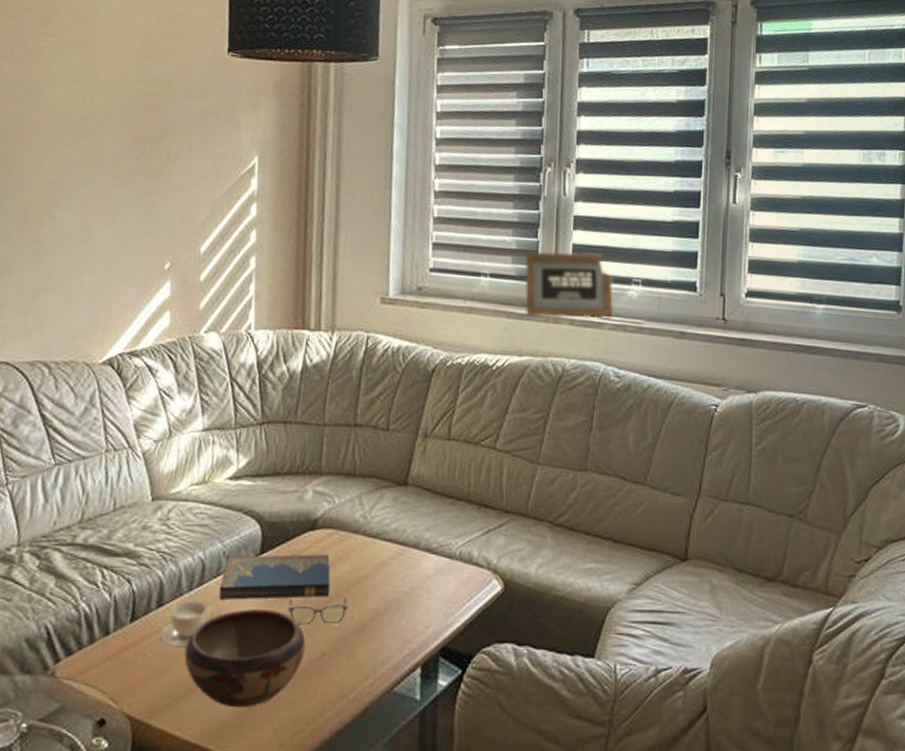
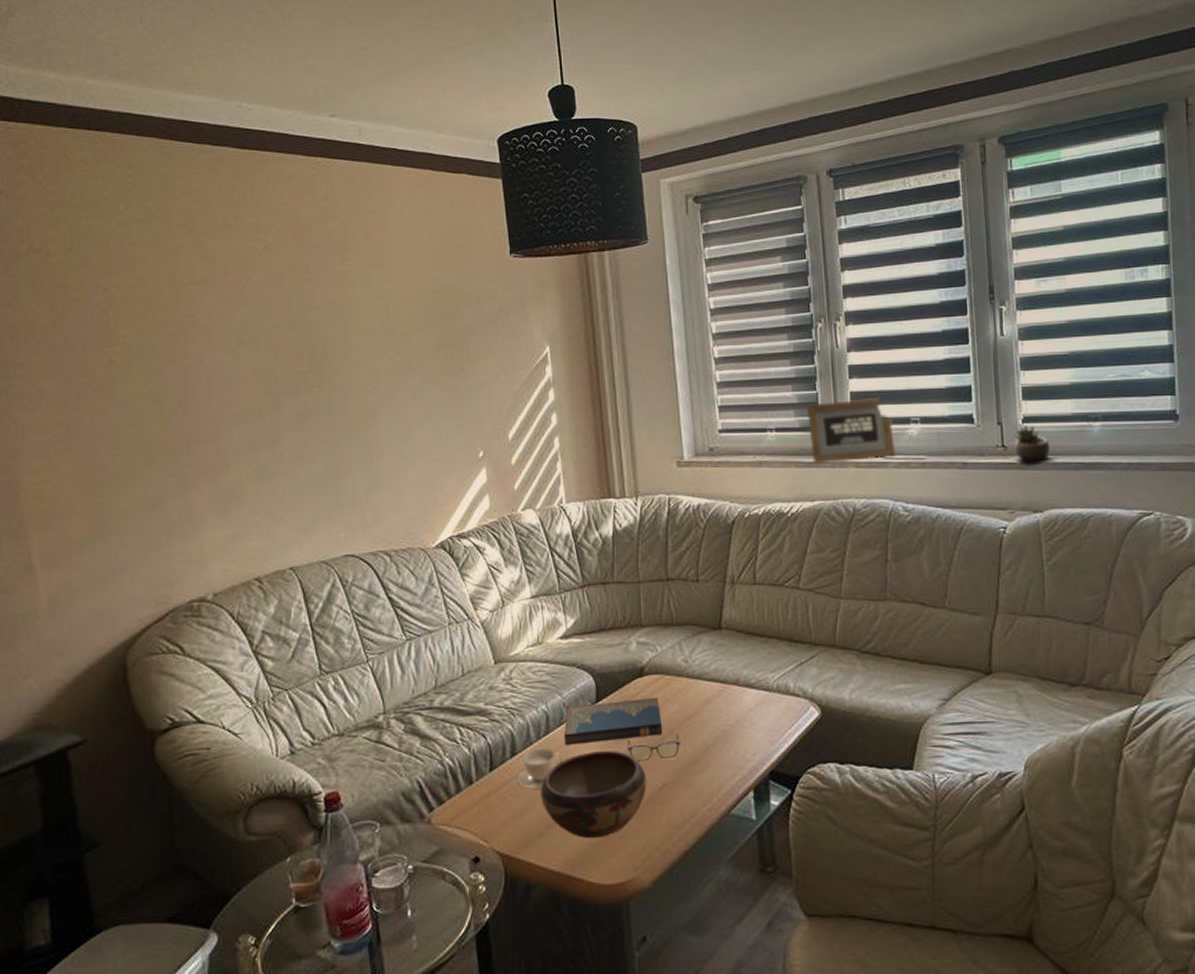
succulent plant: none [727,299,777,345] -> present [1008,425,1057,468]

